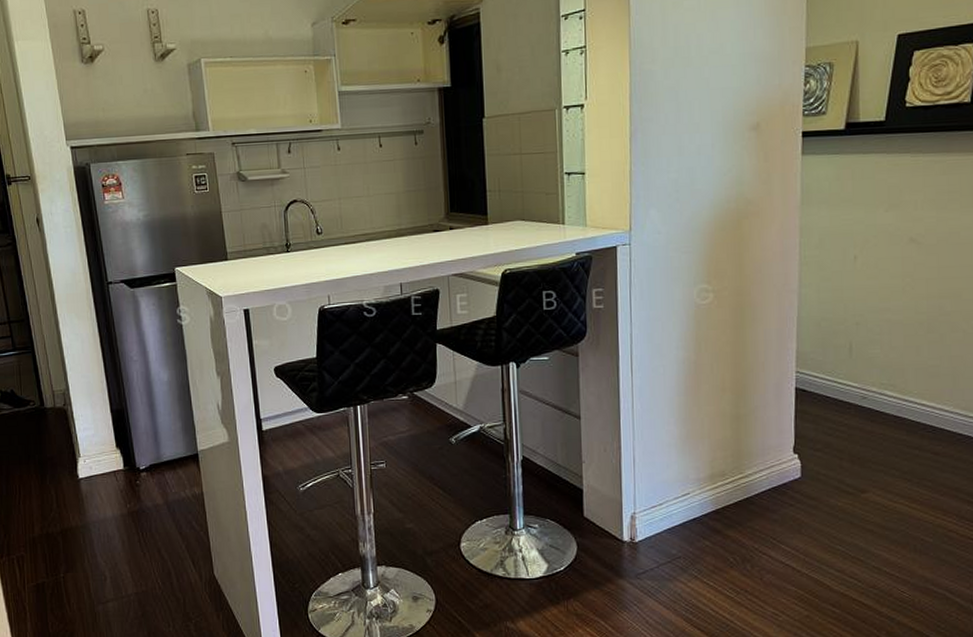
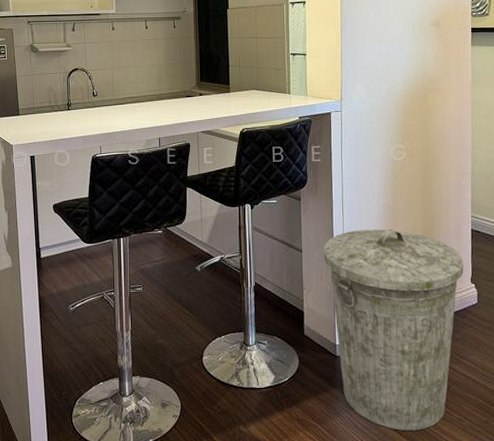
trash can: none [608,389,784,626] -> present [324,229,464,430]

